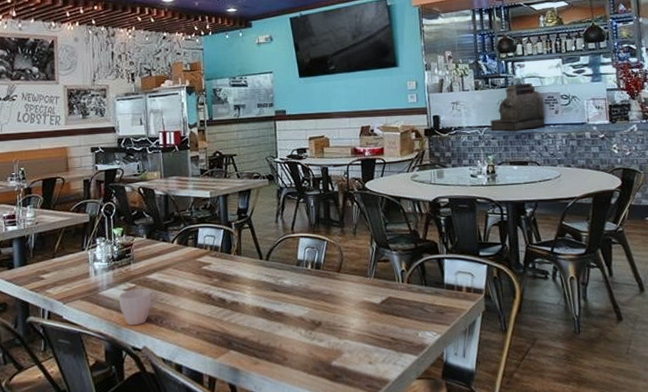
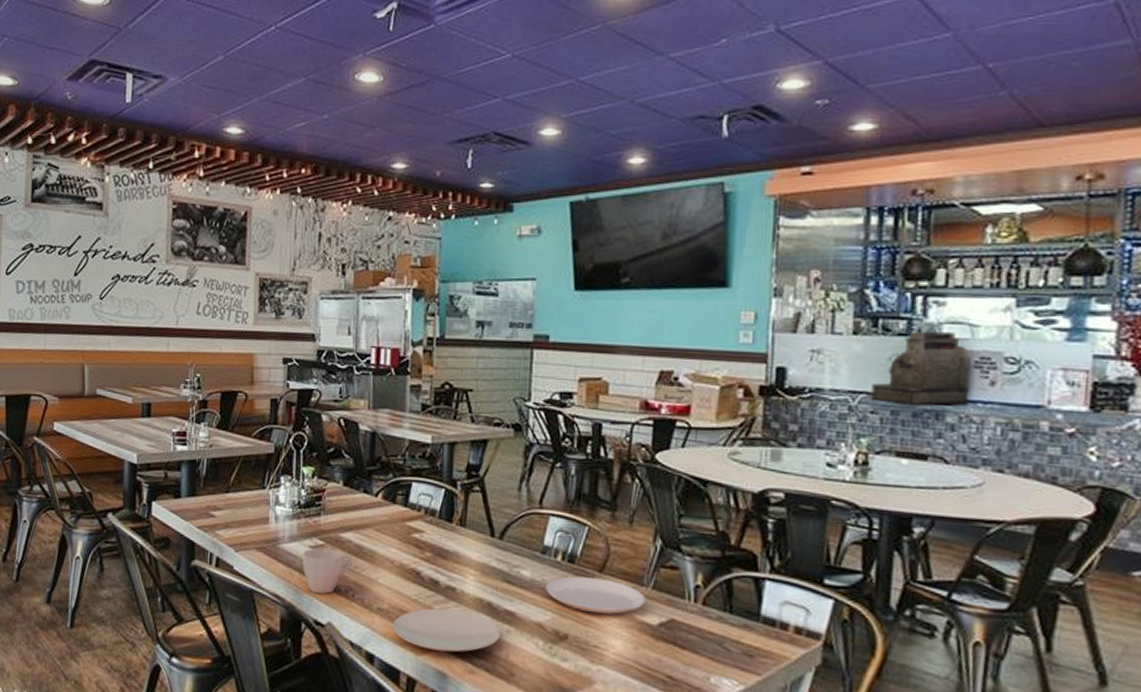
plate: none [193,318,275,353] -> present [392,608,501,652]
plate: none [302,277,371,303] -> present [545,576,646,615]

